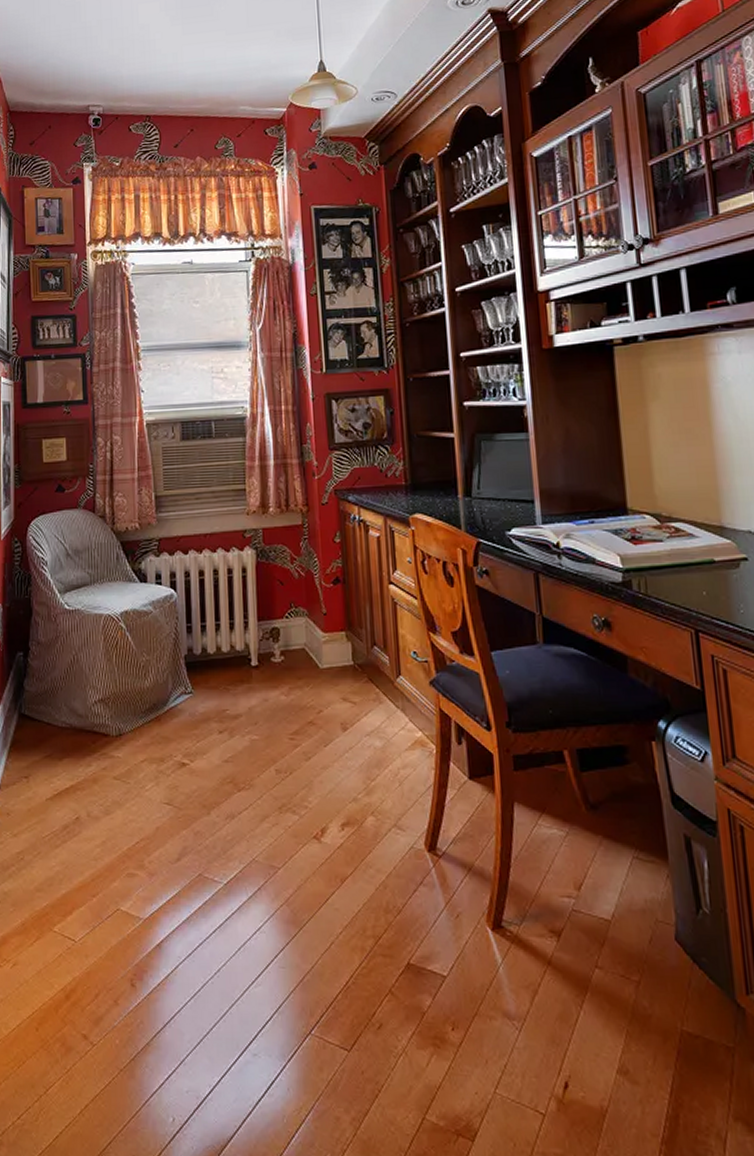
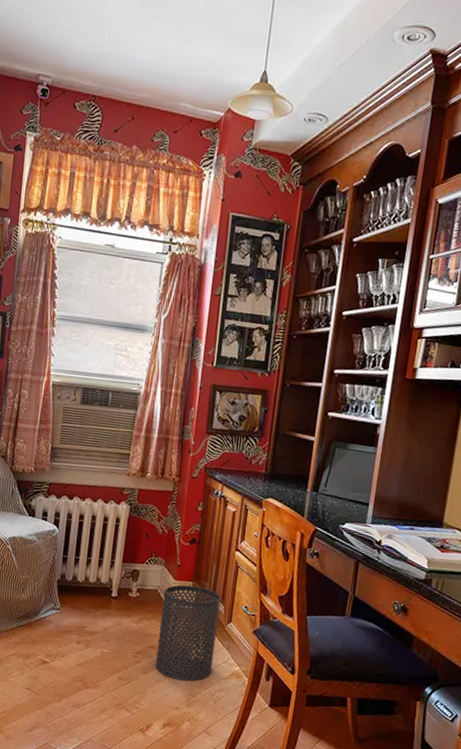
trash can: none [313,636,388,762] -> present [155,584,222,681]

